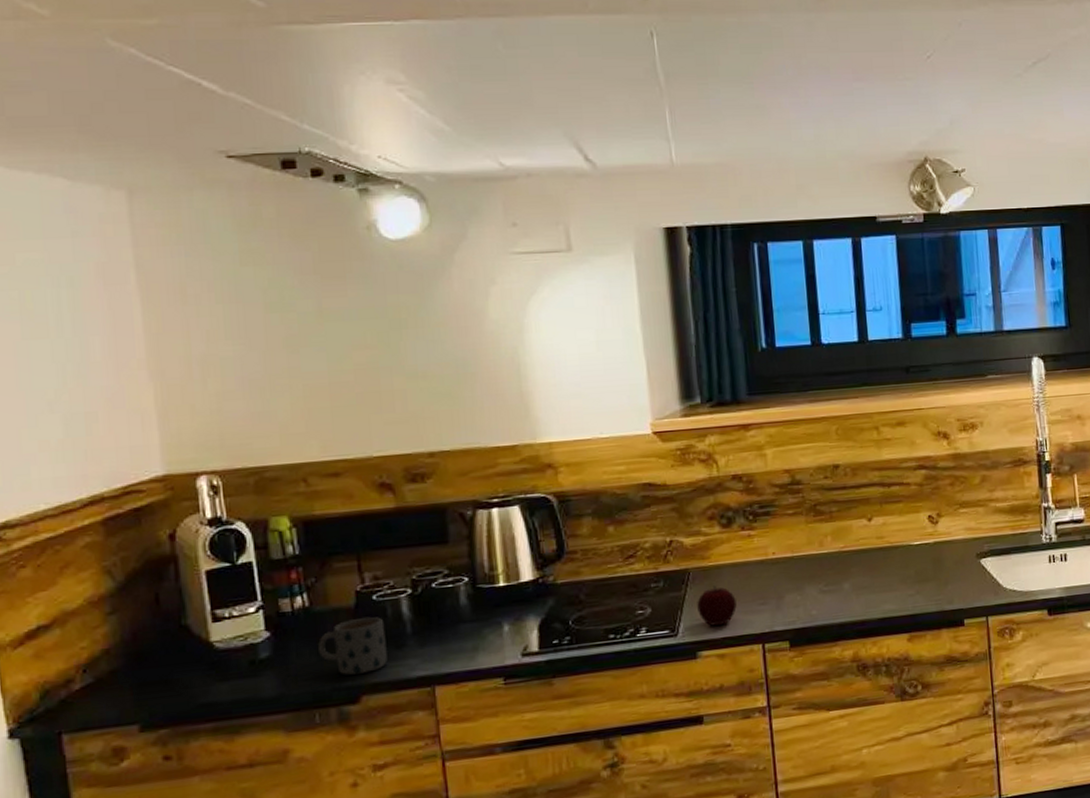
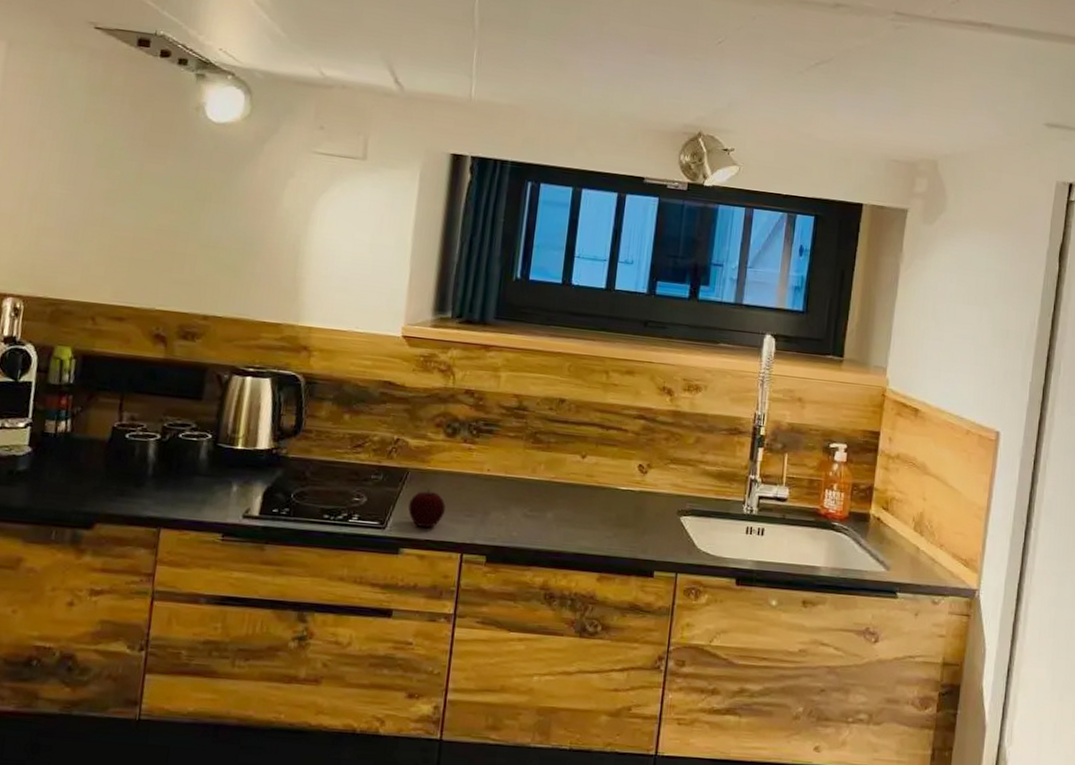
mug: present [317,616,388,675] -> none [68,452,131,503]

